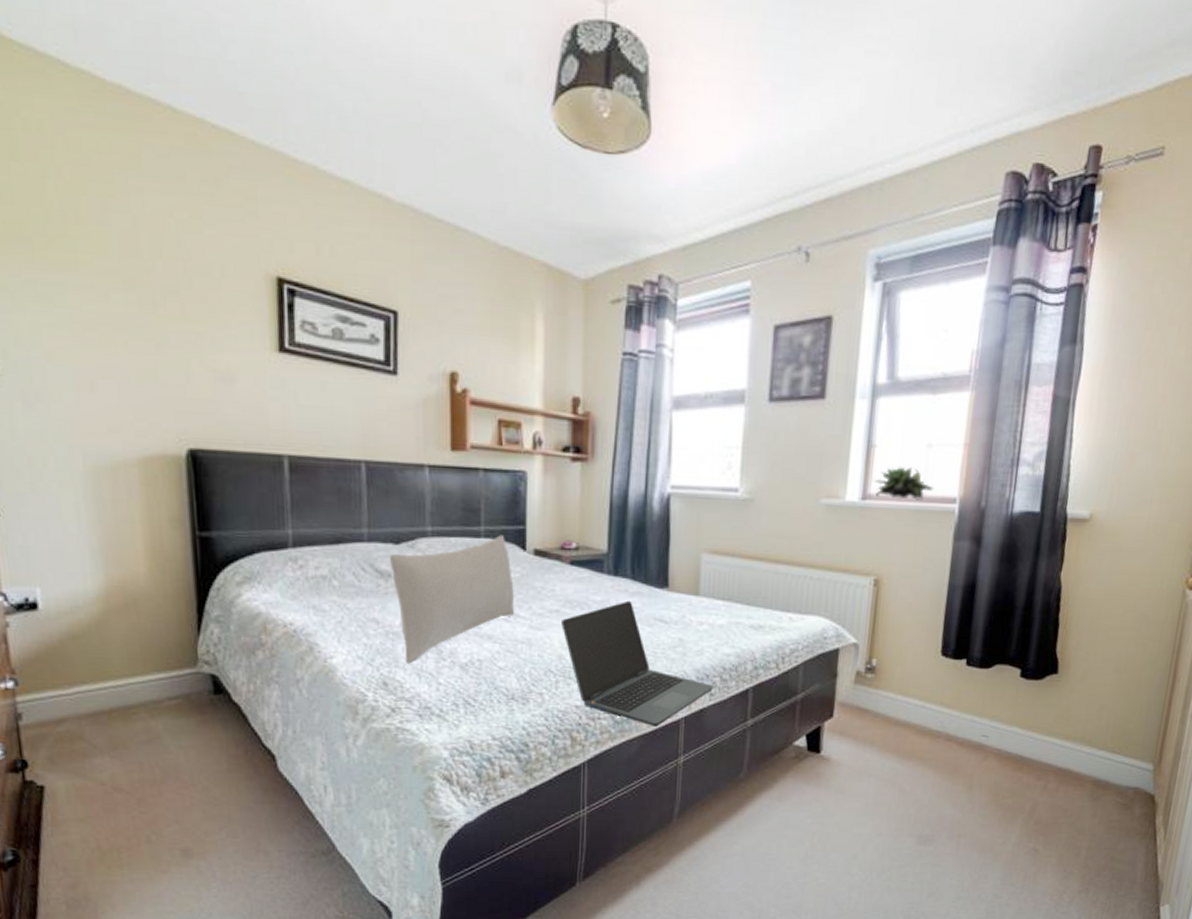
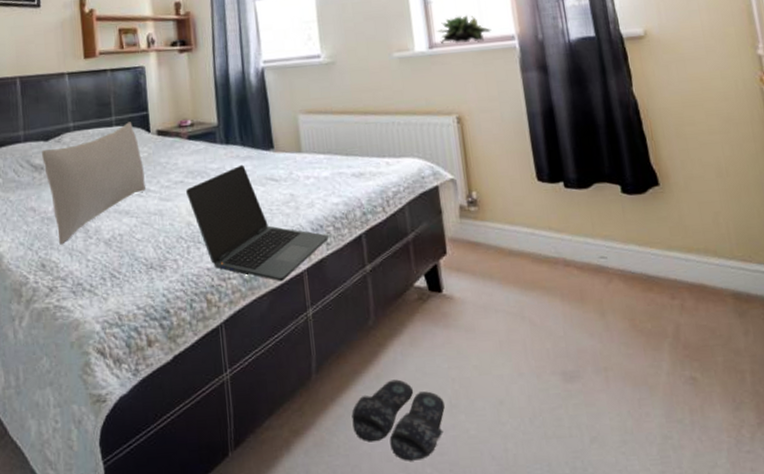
slippers: none [707,829,800,901] -> present [352,379,445,461]

